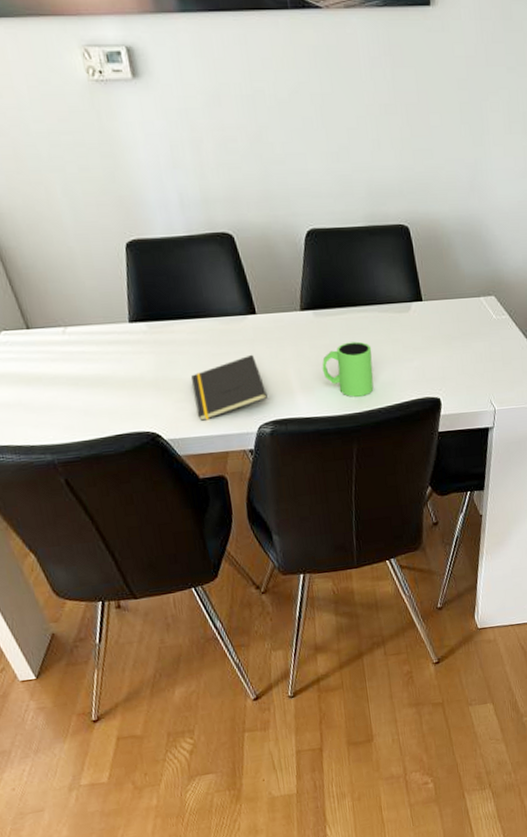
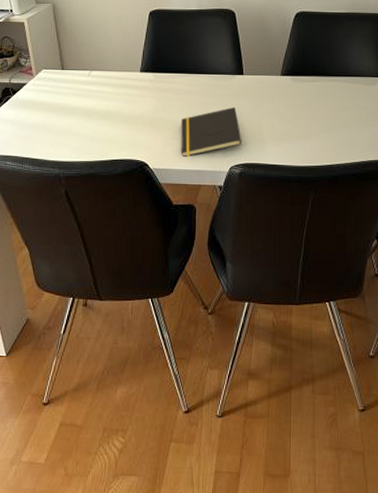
mug: present [322,341,374,397] -> none [292,105,338,152]

